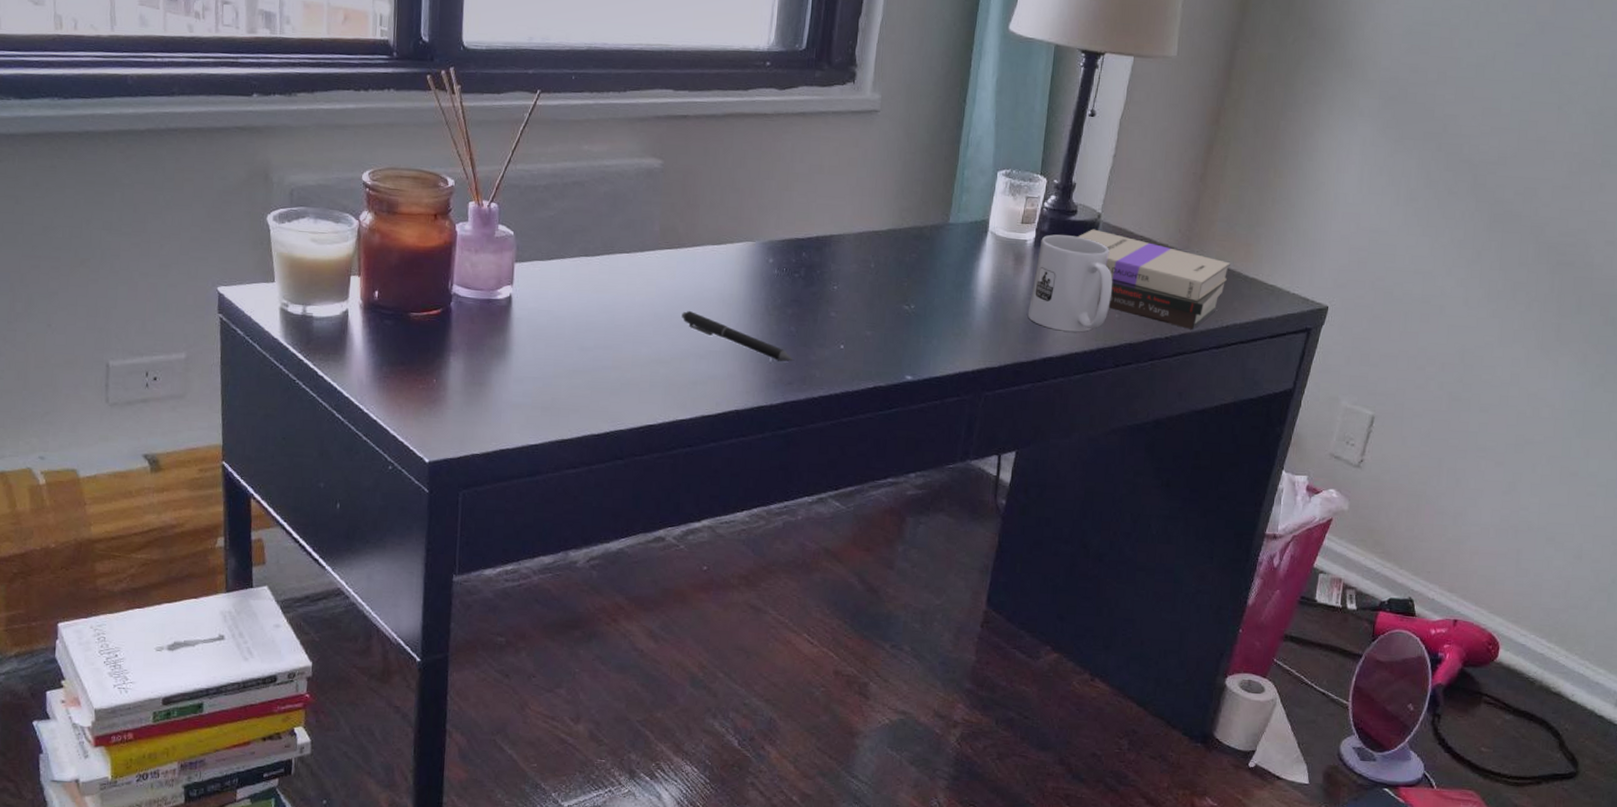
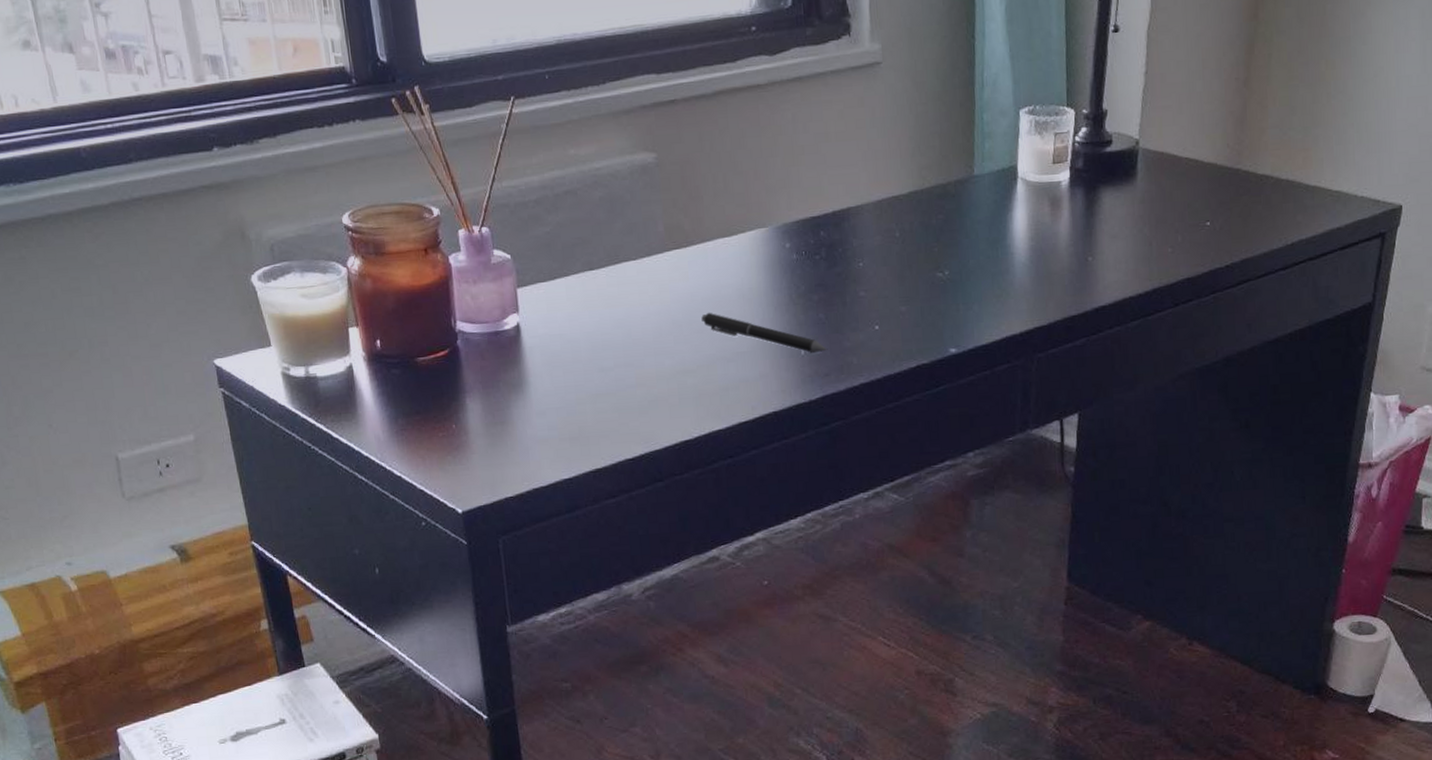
mug: present [1027,234,1113,333] -> none [1072,168,1162,276]
books: present [1077,229,1230,329] -> none [1116,157,1288,253]

